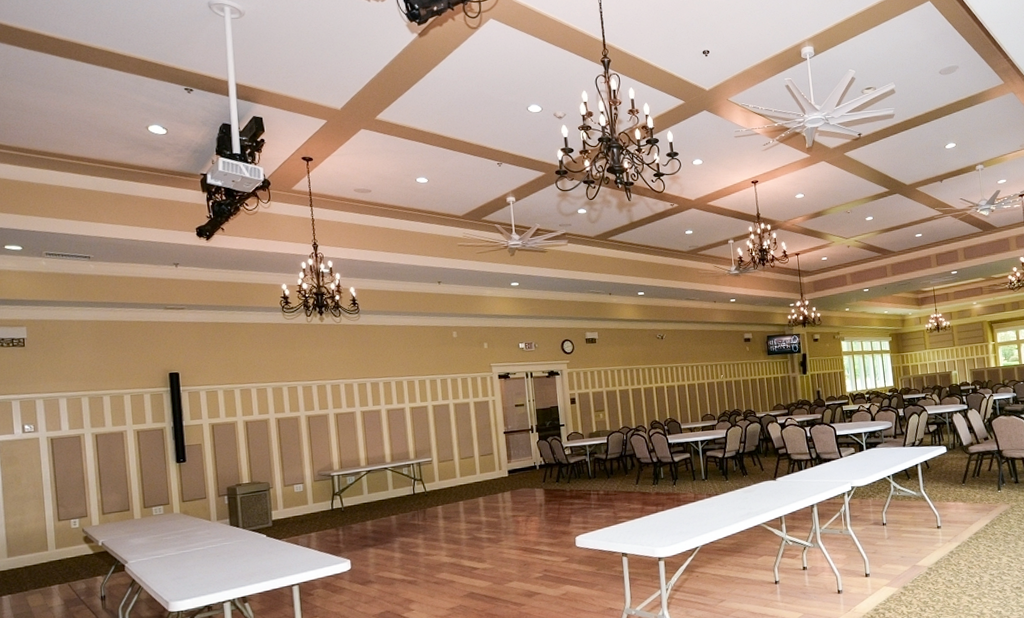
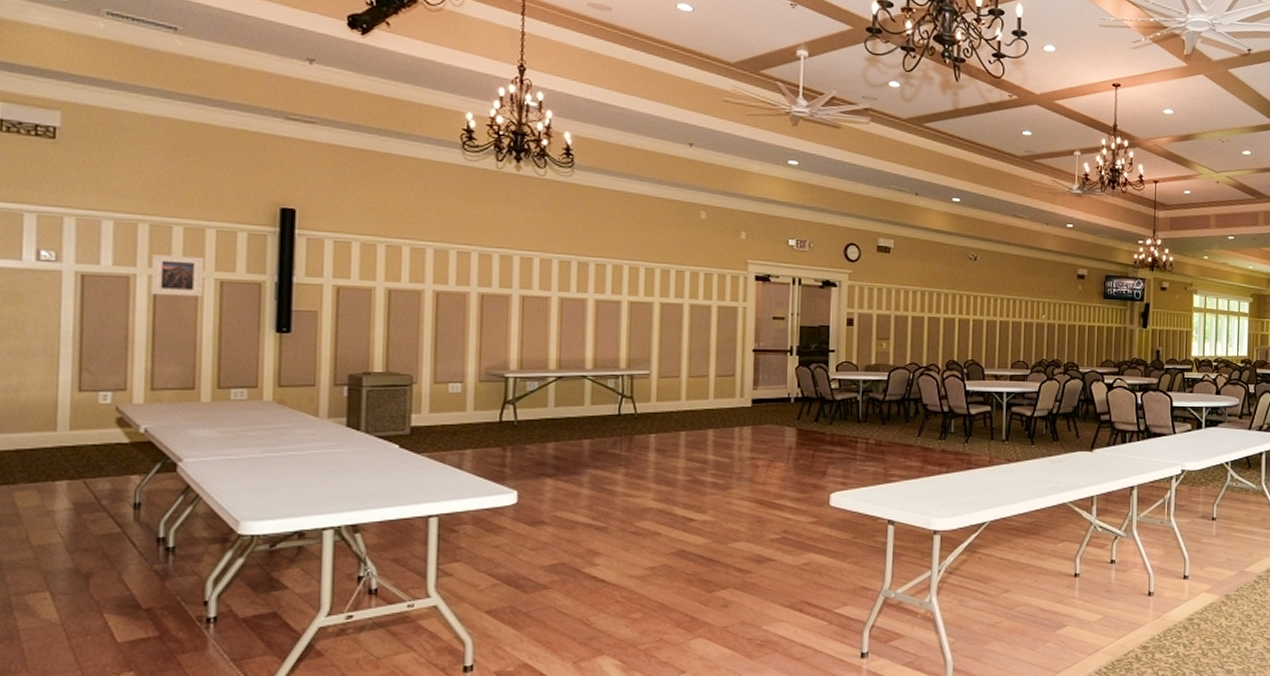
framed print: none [92,415,127,447] -> present [150,255,204,297]

